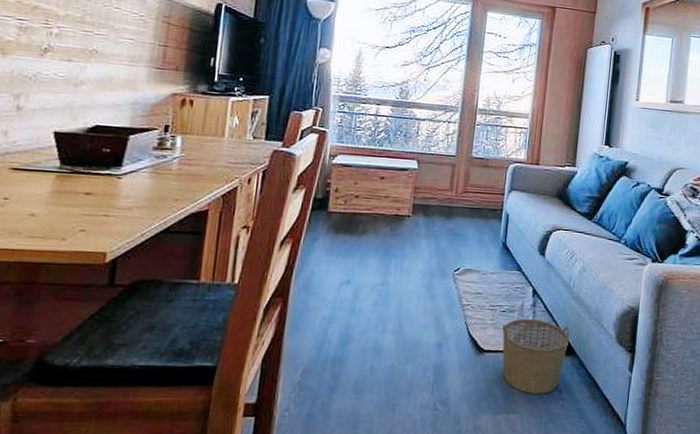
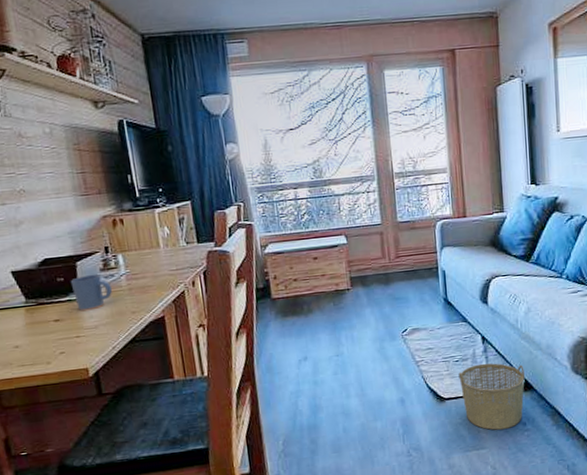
mug: none [115,151,161,190] -> present [70,273,113,312]

